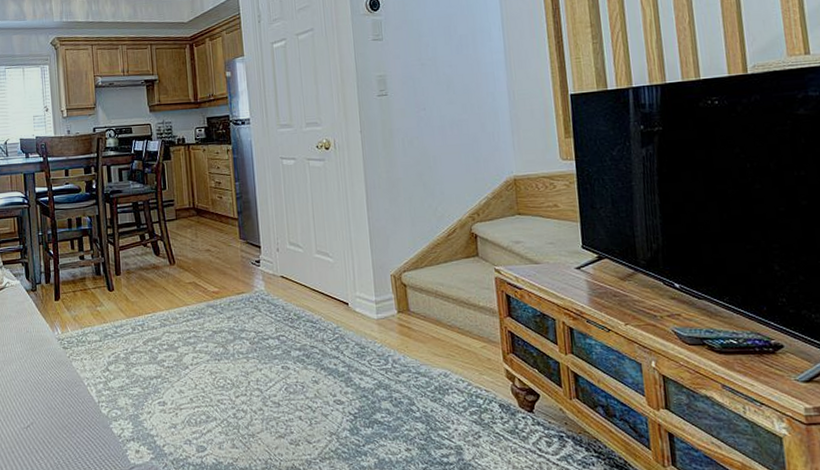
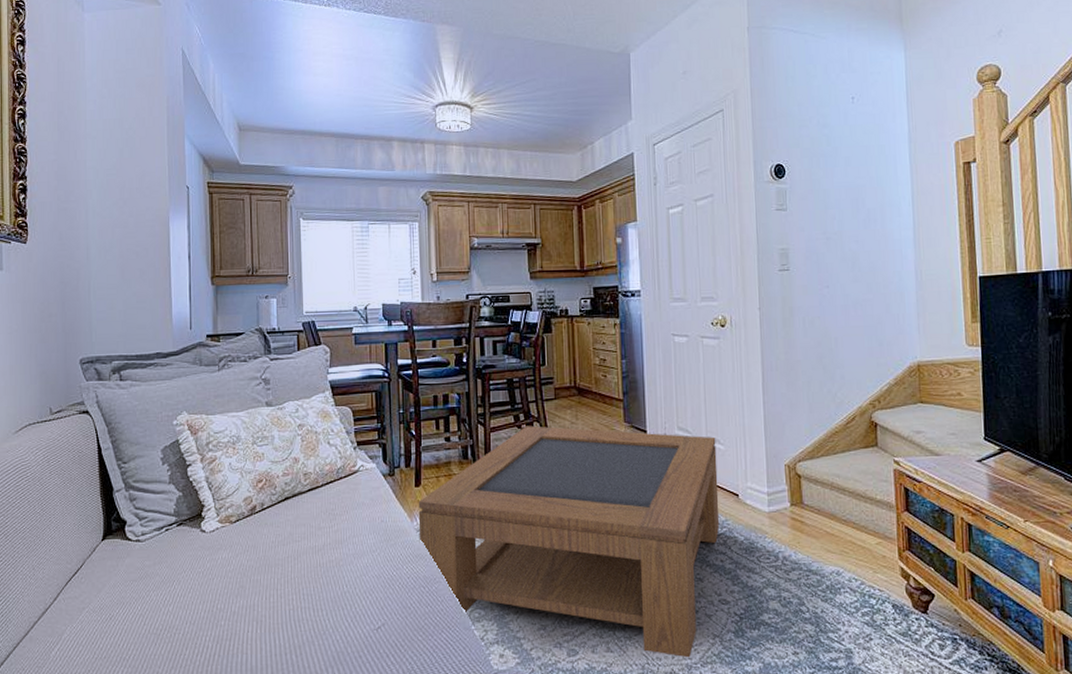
coffee table: none [58,244,332,454] -> present [418,426,720,658]

